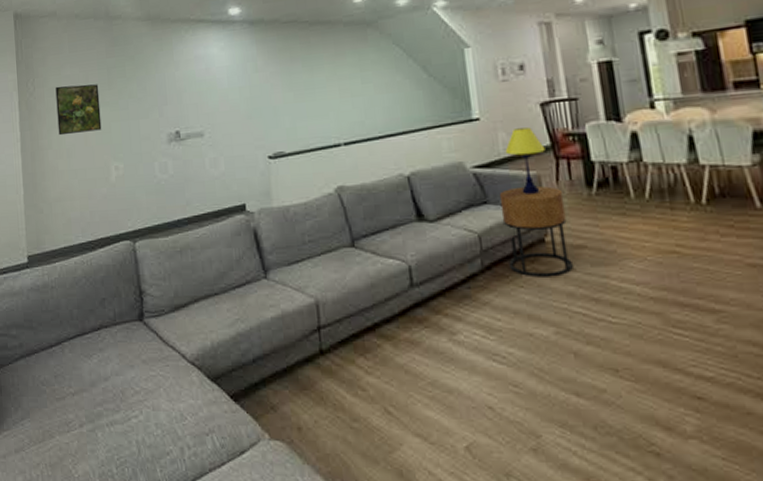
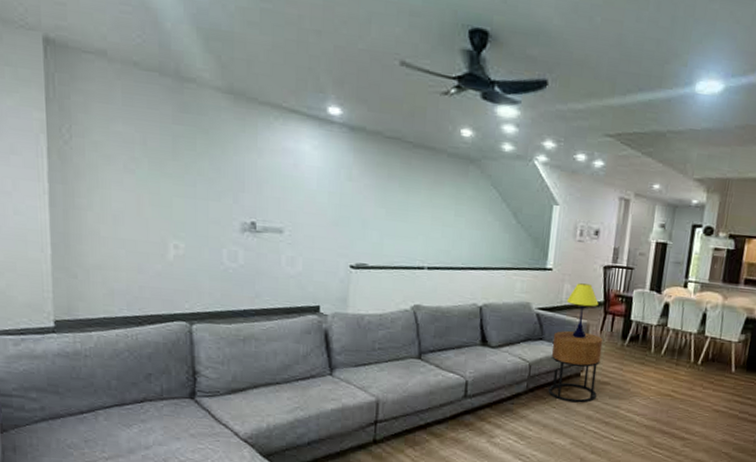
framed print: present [55,84,102,136] -> none [101,141,160,203]

